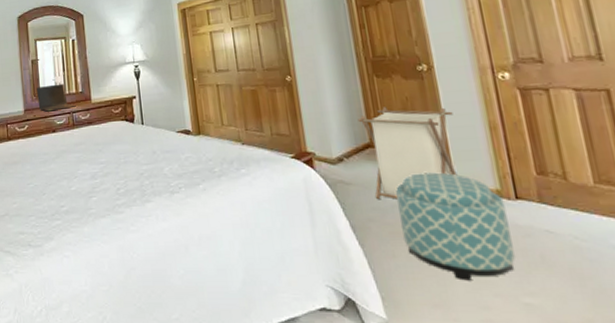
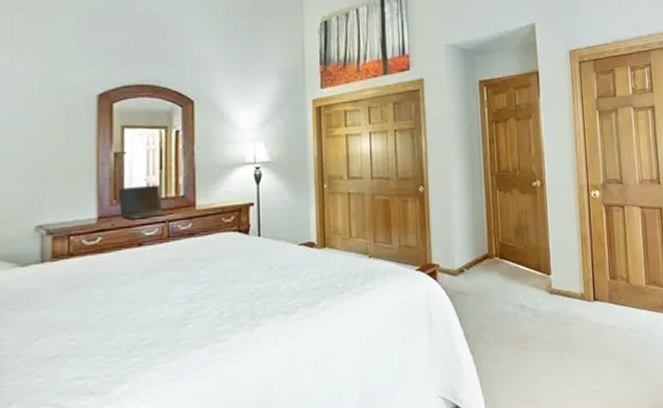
laundry basket: present [357,107,458,200] -> none [480,219,556,309]
ottoman: present [395,172,515,281] -> none [505,280,589,376]

